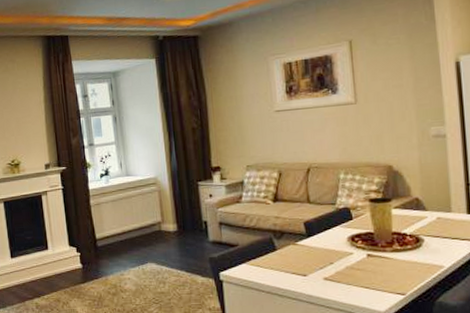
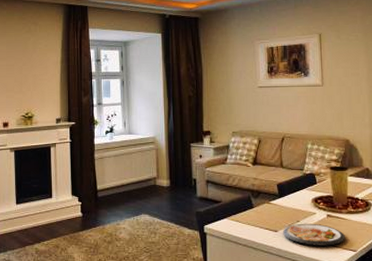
dish: none [313,265,391,290] -> present [283,223,345,246]

